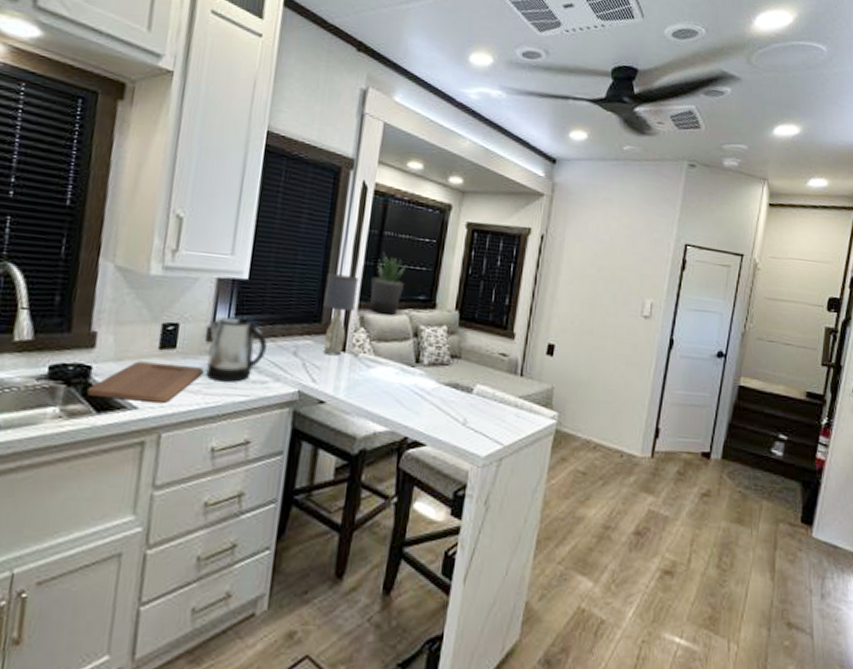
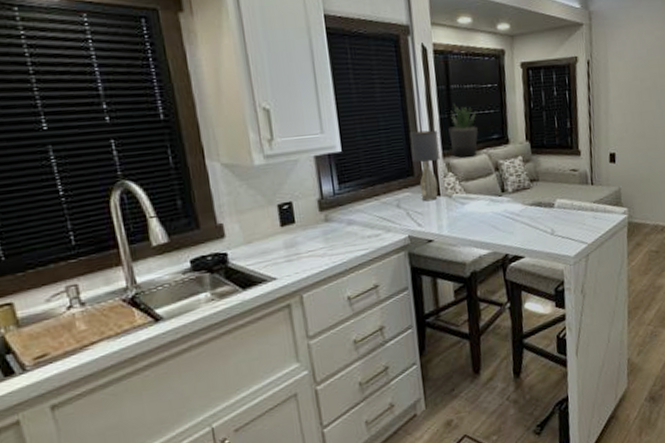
cutting board: present [87,361,203,403] -> none [229,234,324,277]
kettle: present [206,317,267,382] -> none [318,185,373,243]

